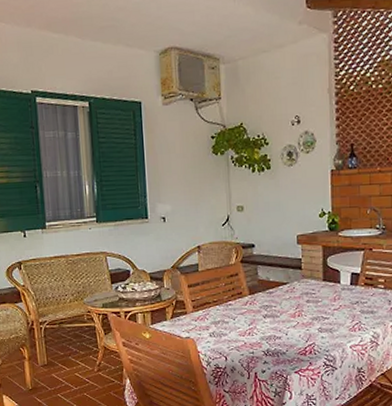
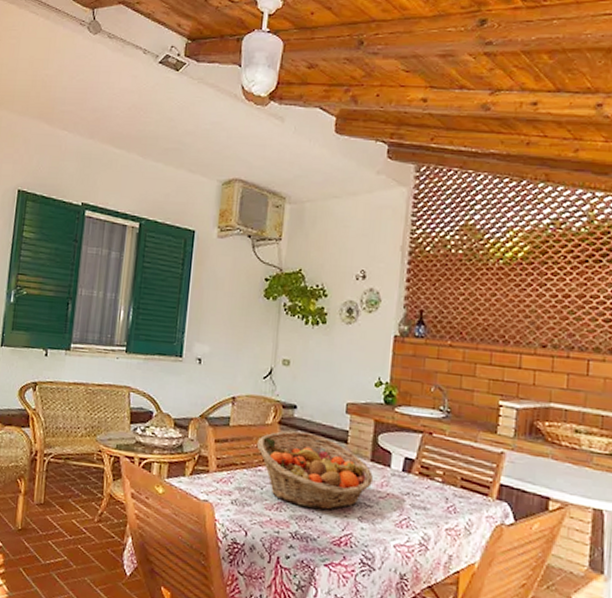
fruit basket: none [224,266,327,329] -> present [256,431,374,510]

